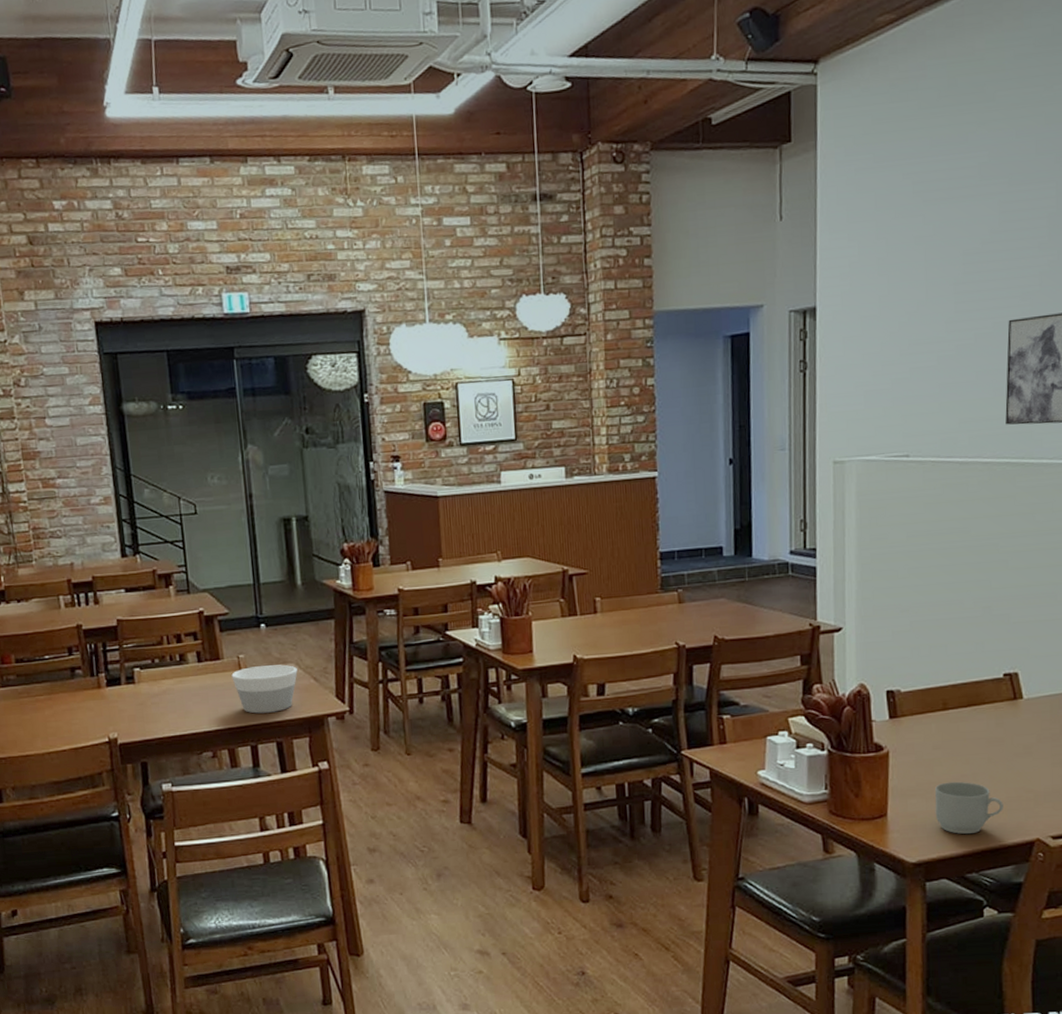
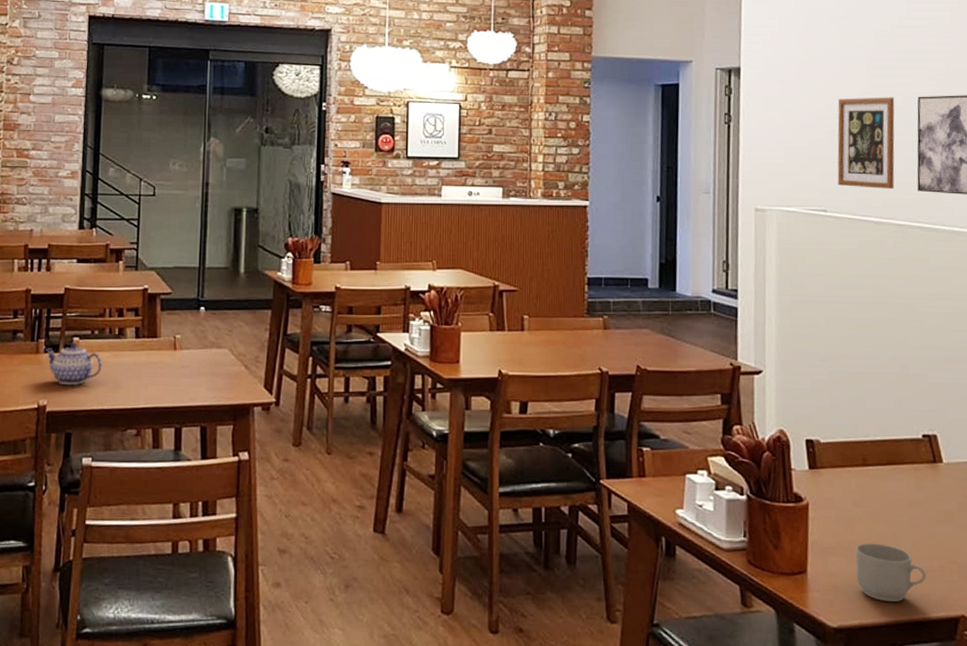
teapot: none [106,673,168,716] -> present [44,342,102,386]
bowl: present [231,664,298,714] -> none [166,348,230,396]
wall art: none [920,323,984,428] -> present [837,97,895,189]

